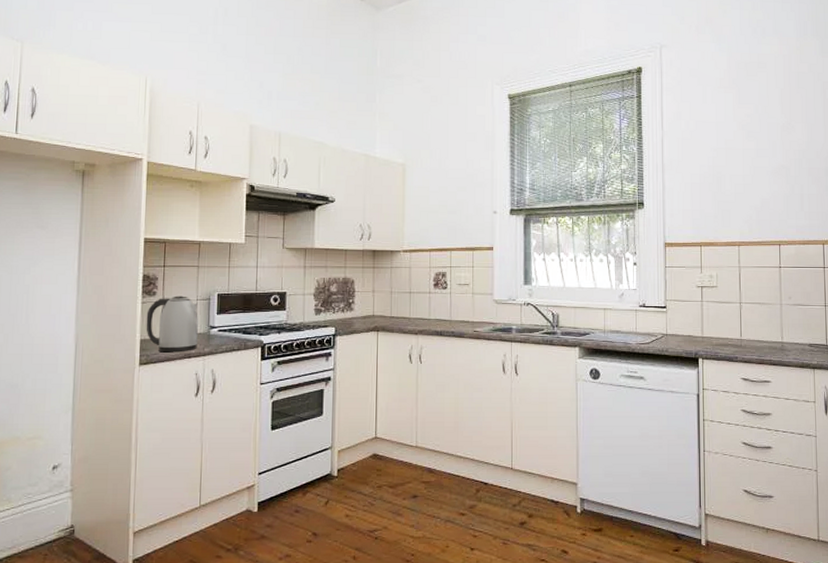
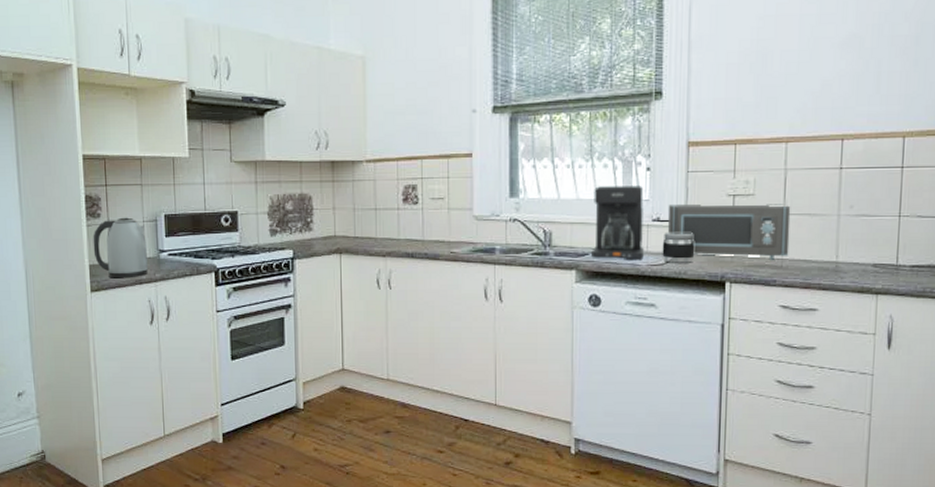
coffee maker: none [590,277,633,340] -> present [590,186,644,261]
jar: none [648,315,674,342] -> present [662,231,695,263]
microwave: none [651,293,746,340] -> present [667,203,791,260]

